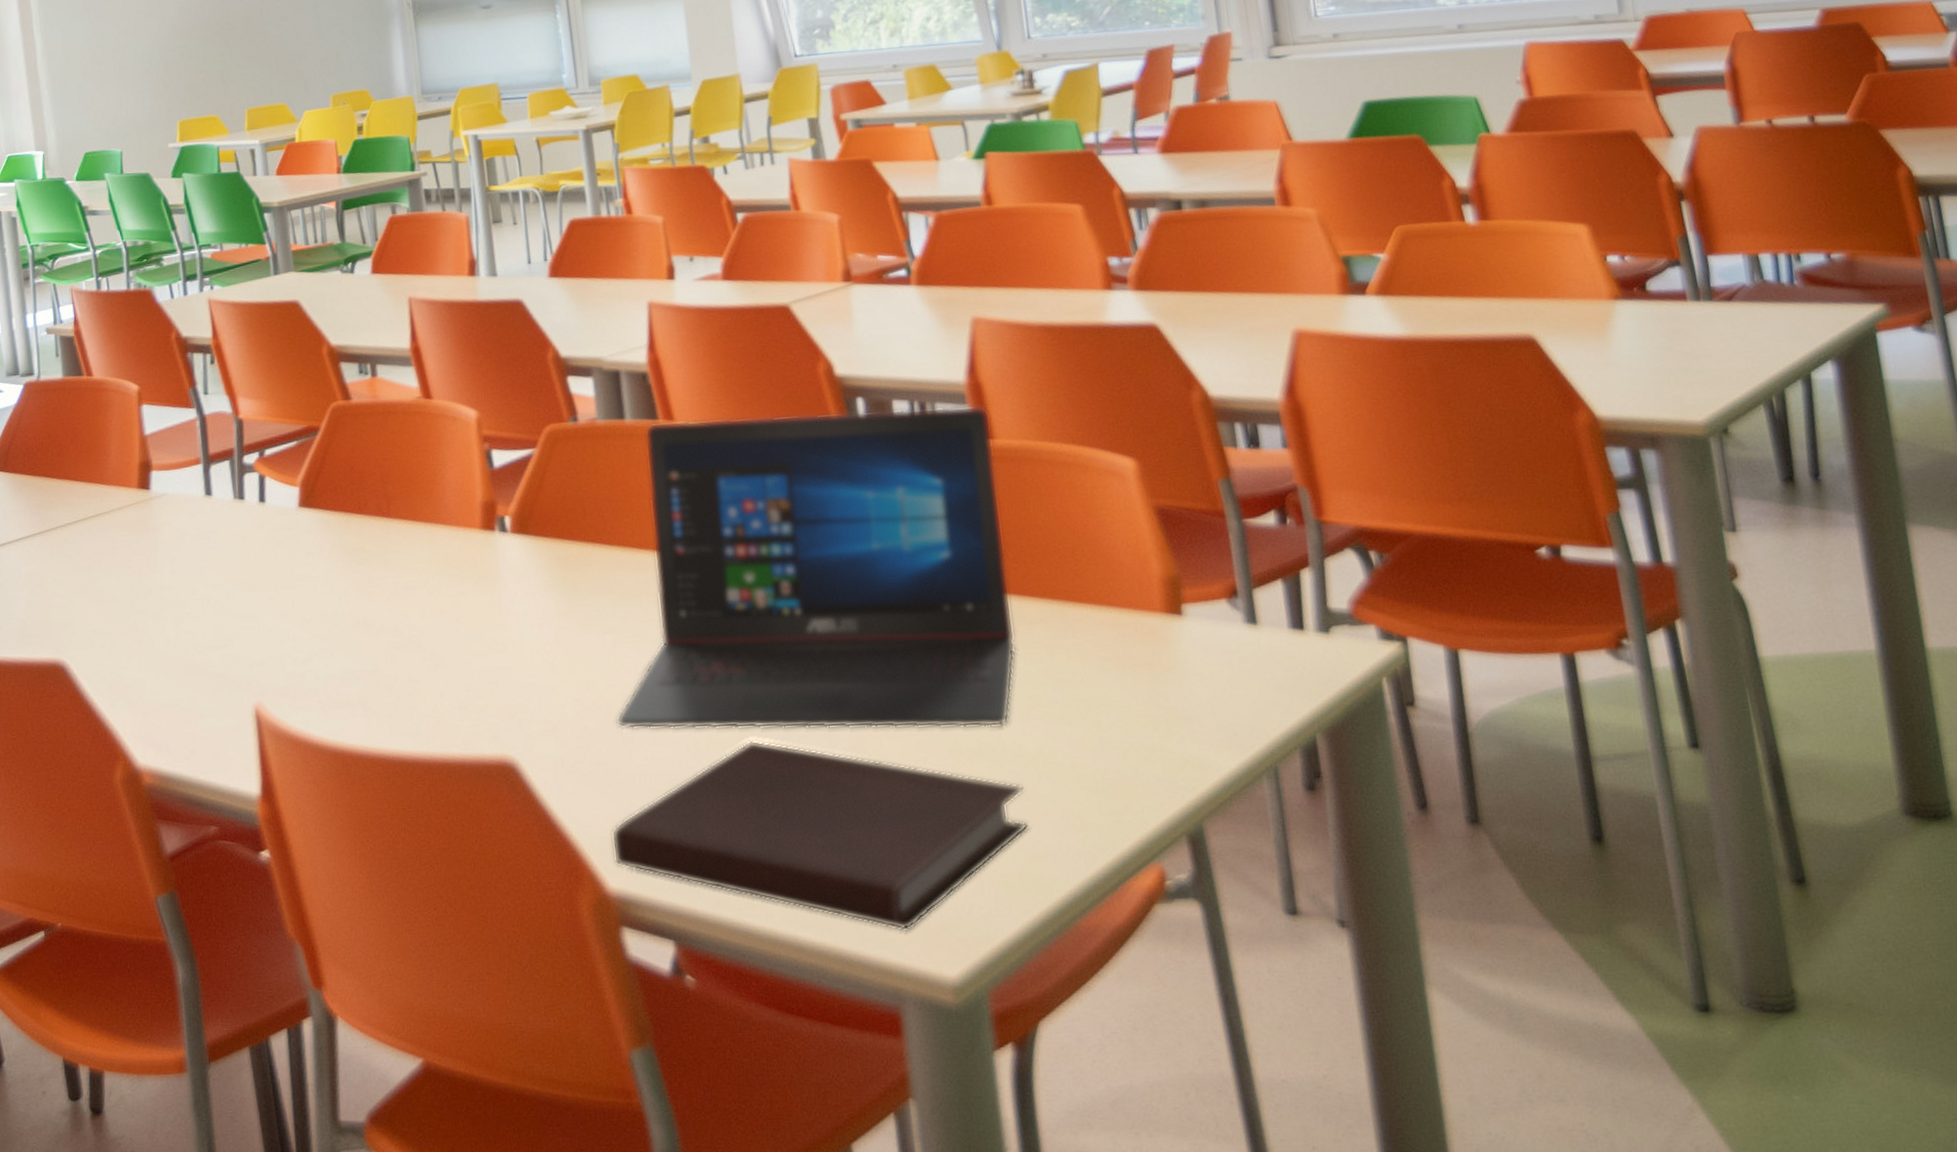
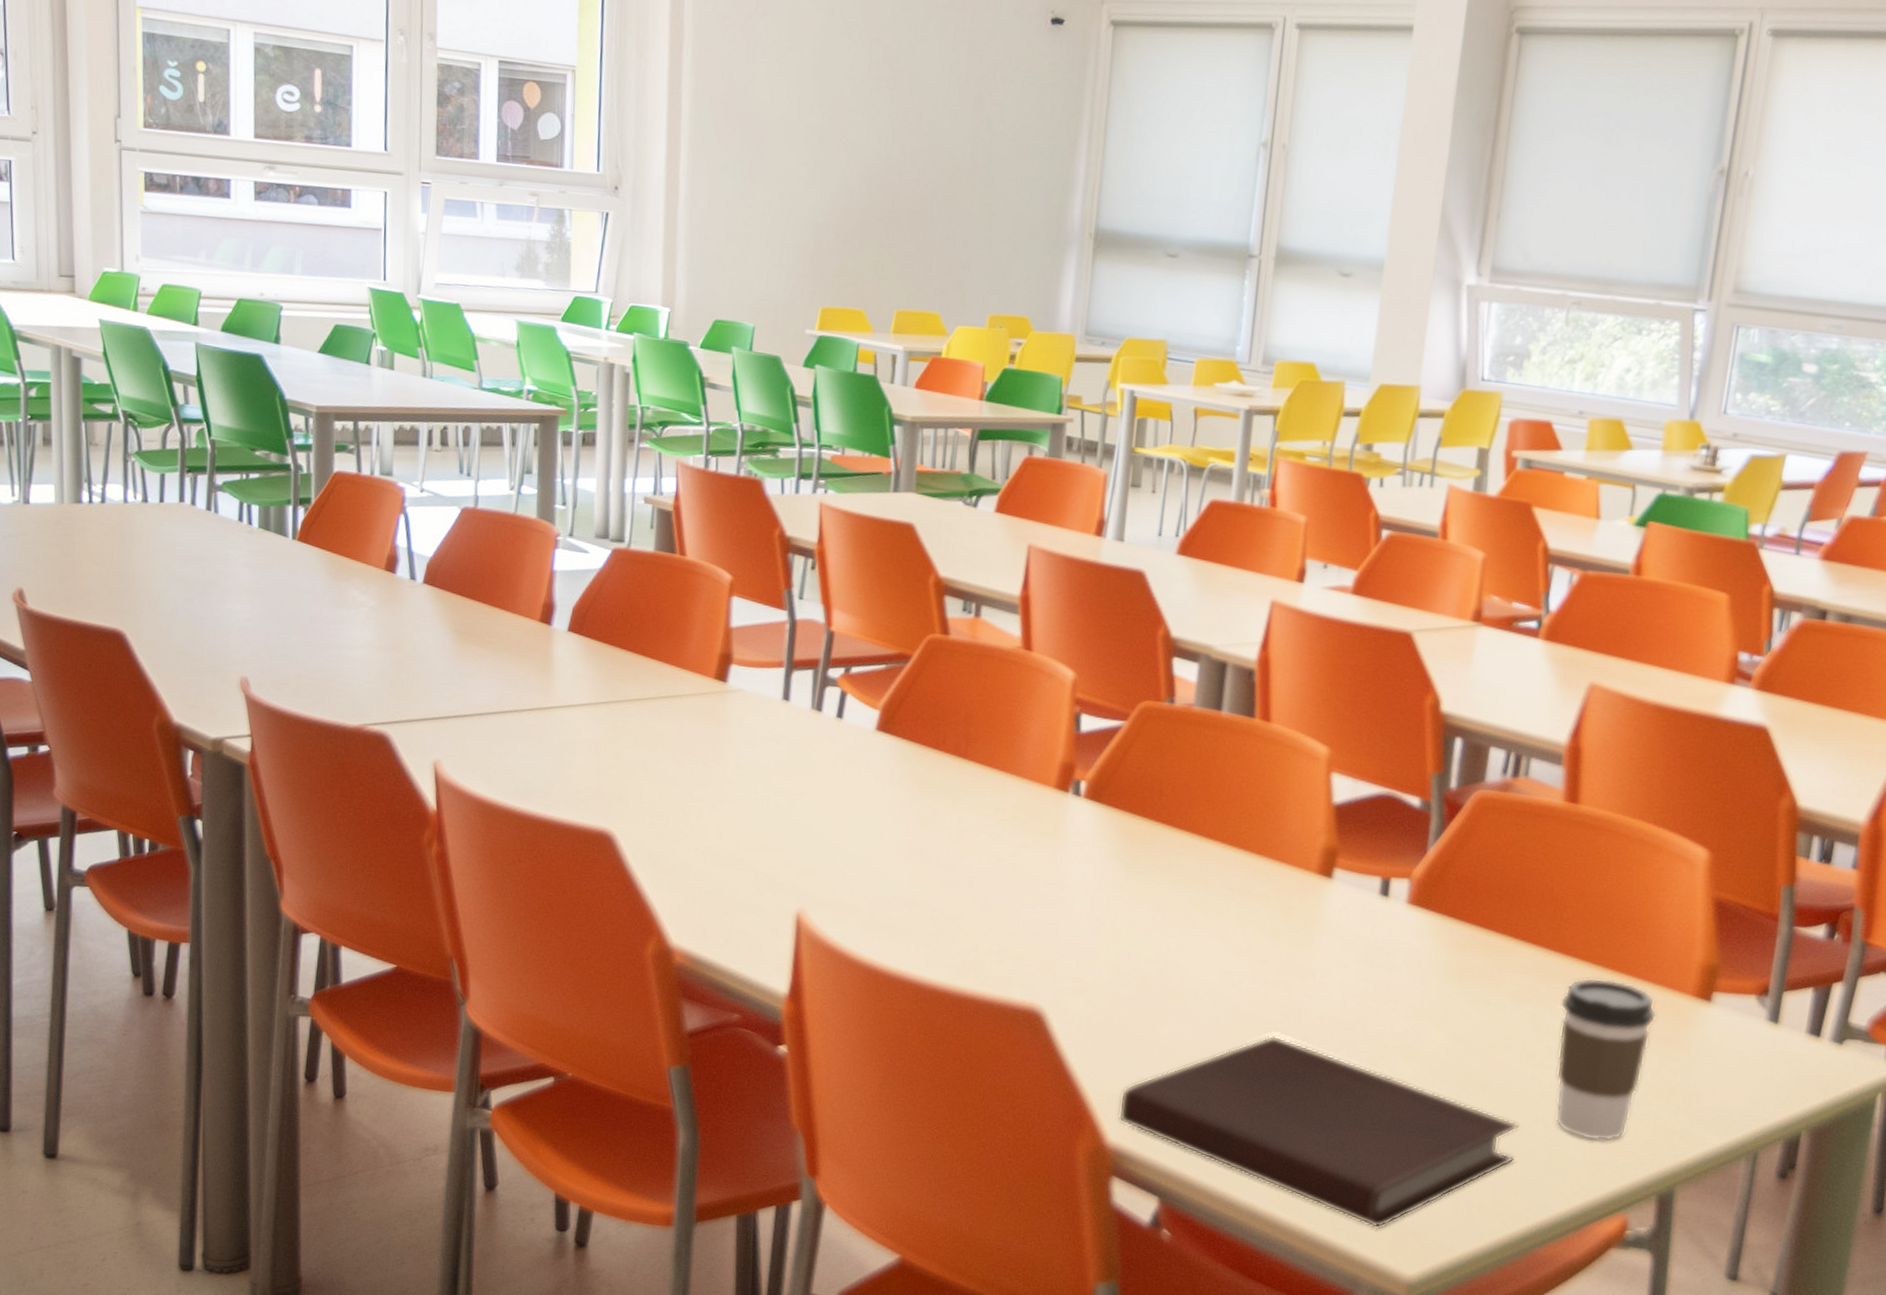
laptop: present [616,405,1016,729] -> none [1148,720,1581,1069]
coffee cup: none [1031,611,1135,789] -> present [1555,977,1657,1142]

